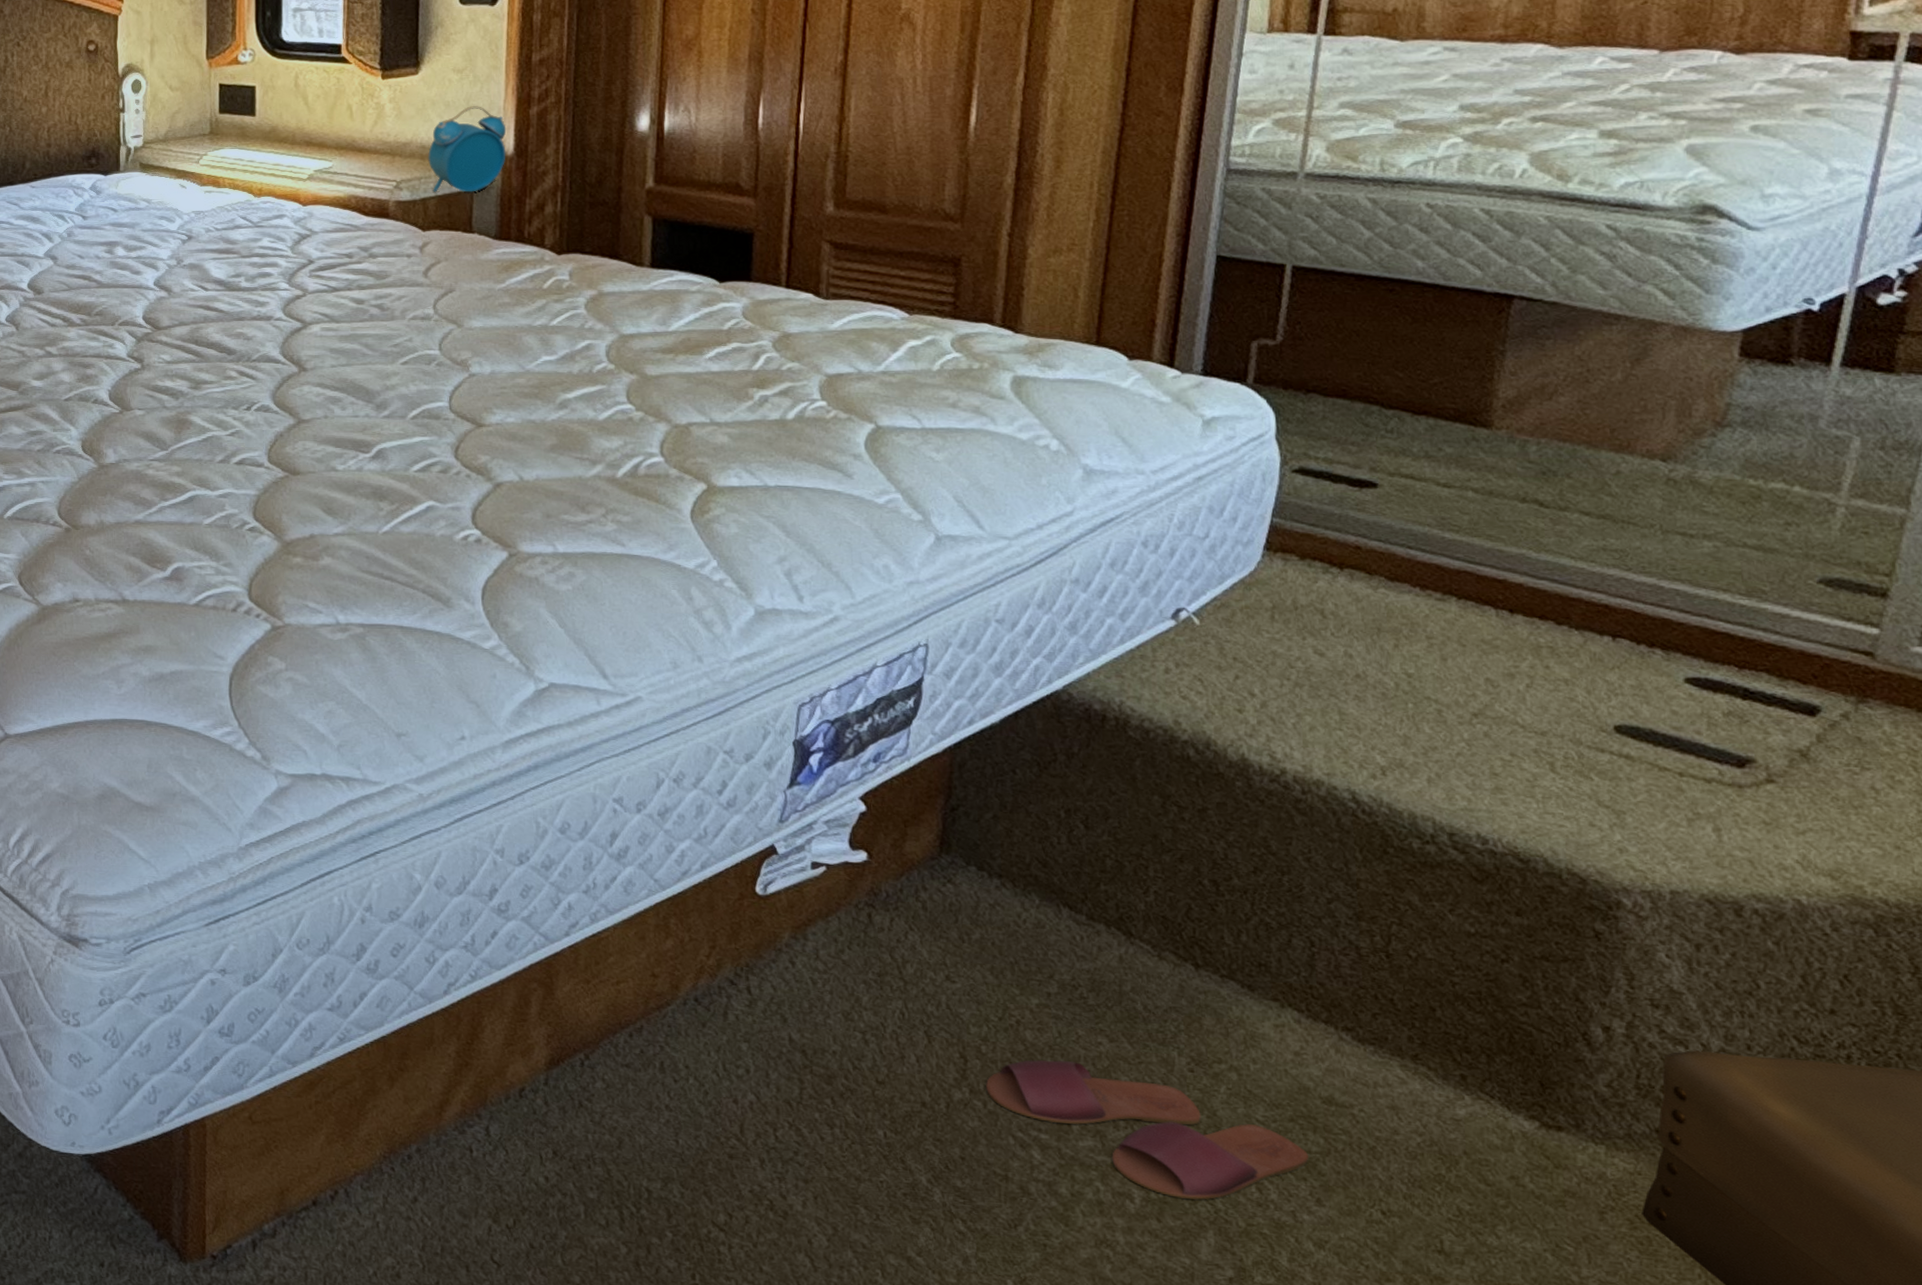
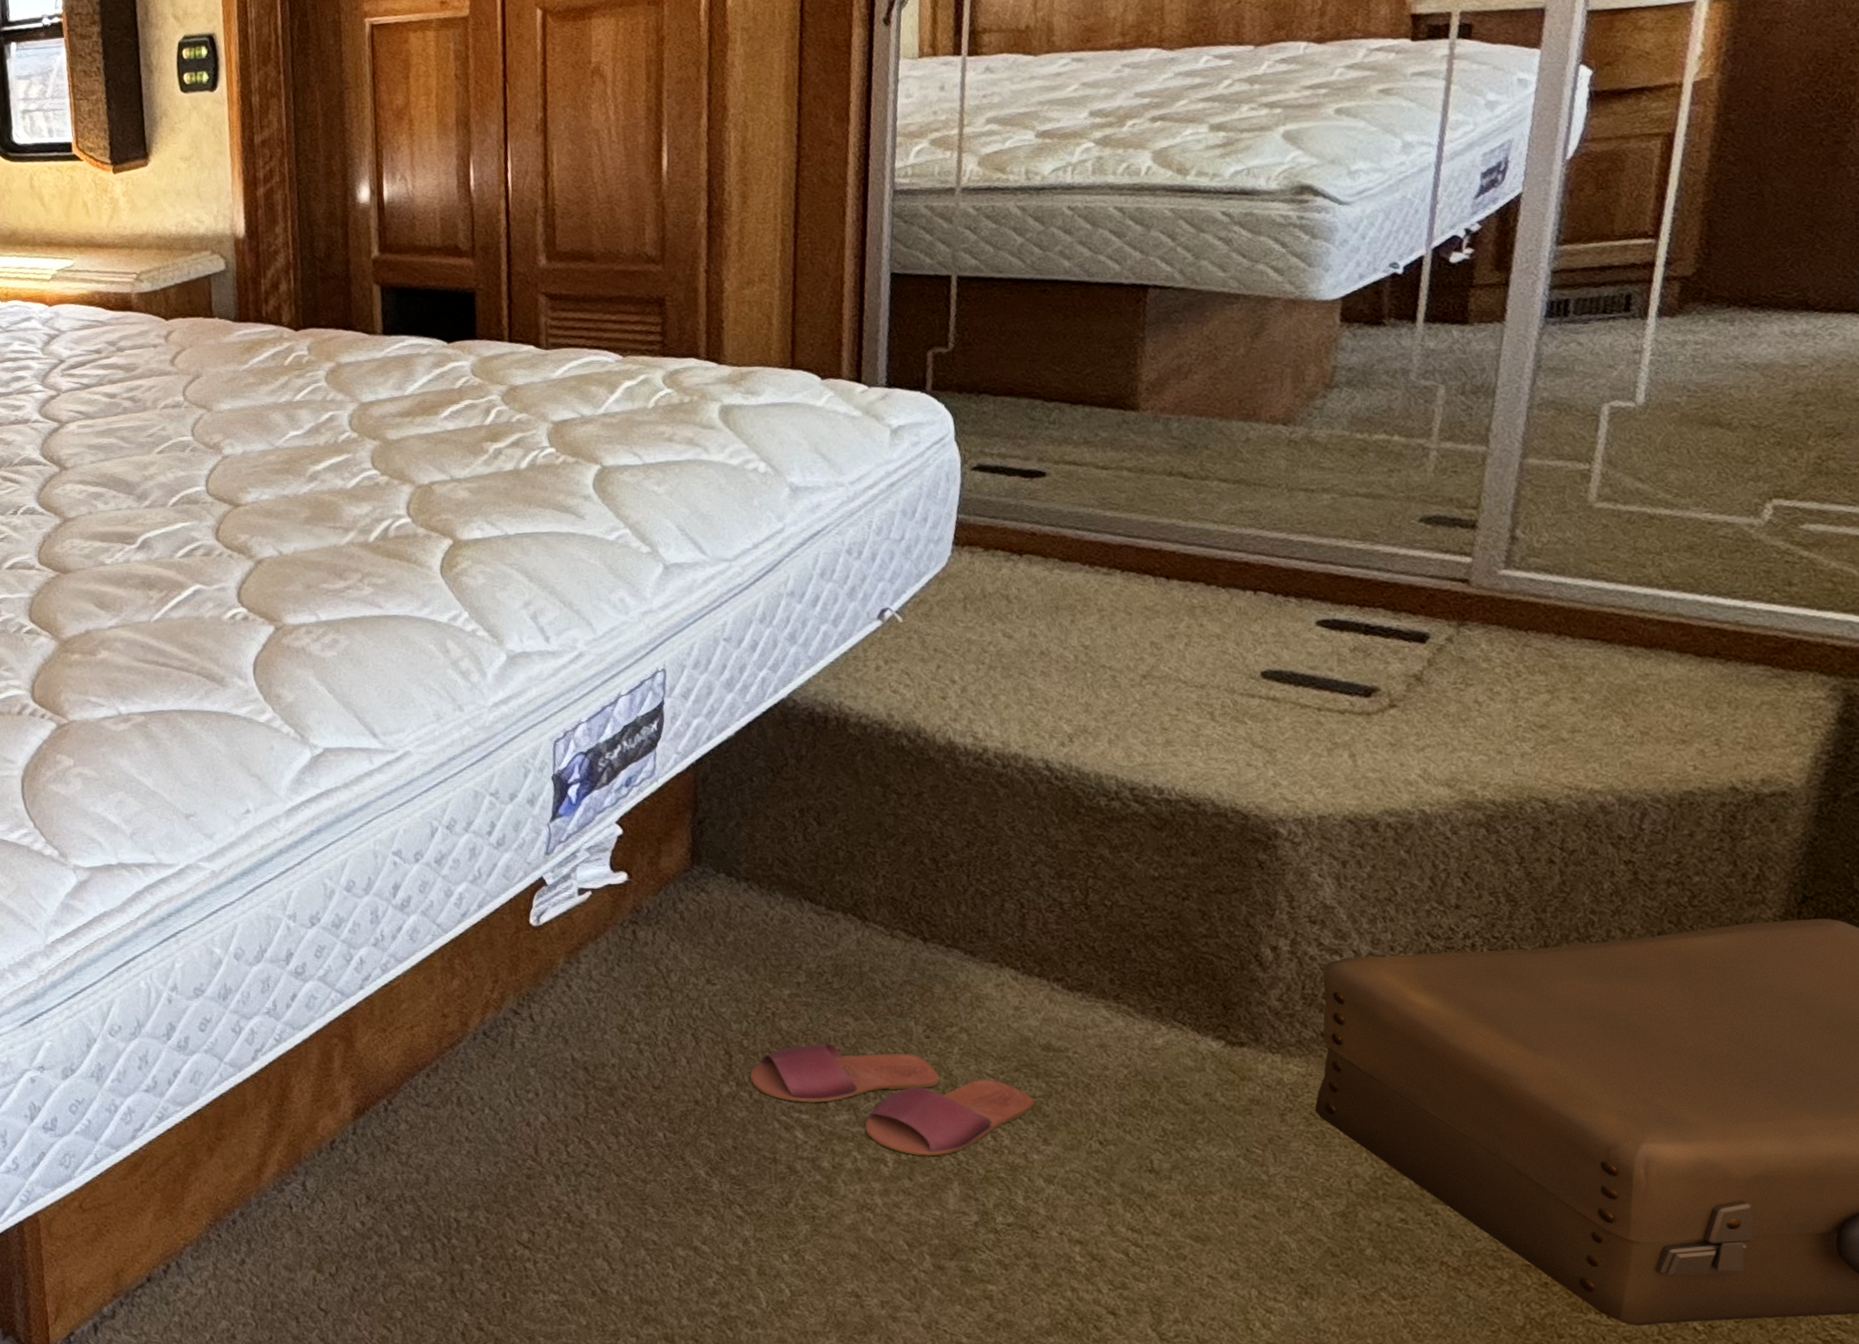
alarm clock: present [427,106,507,193] -> none [164,192,239,281]

